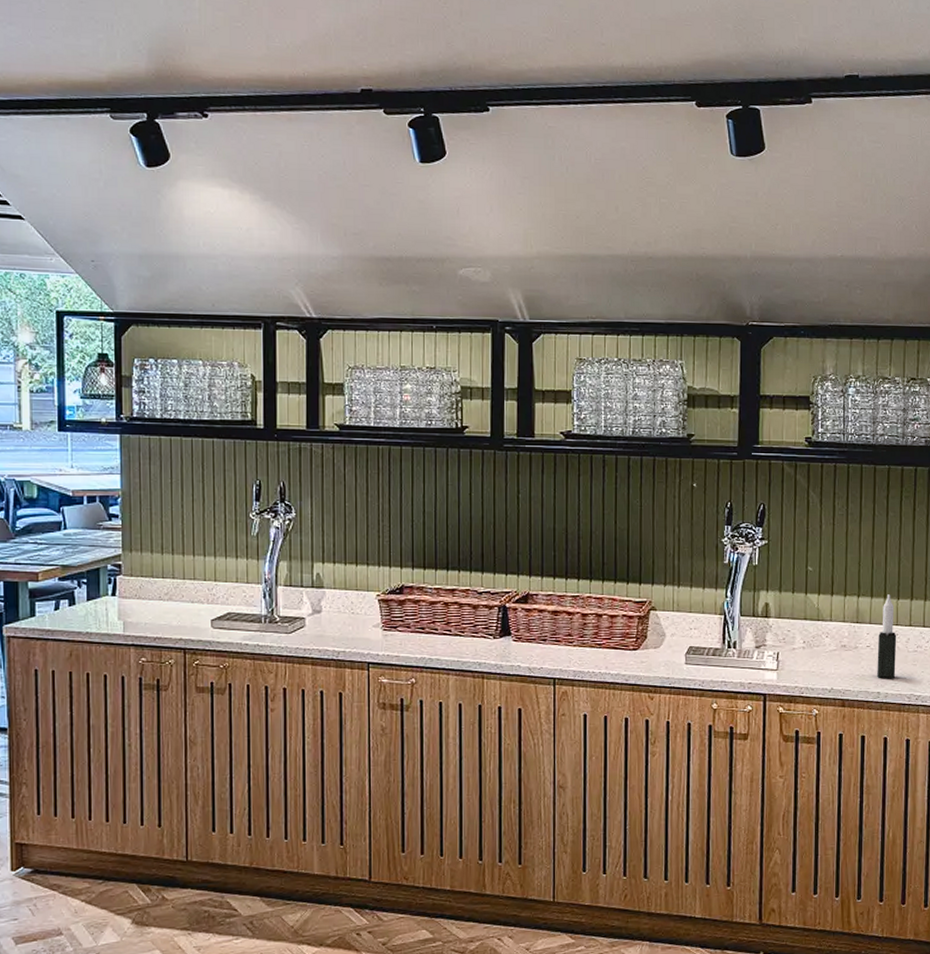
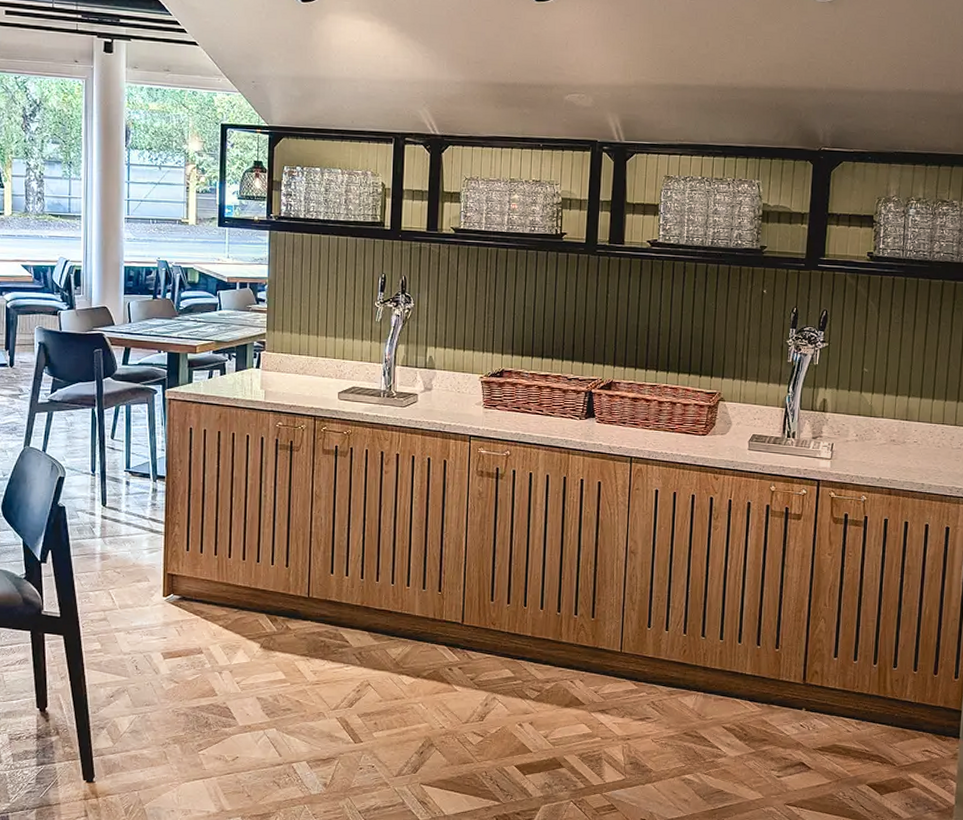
candle: present [877,594,897,678] -> none [922,396,943,471]

